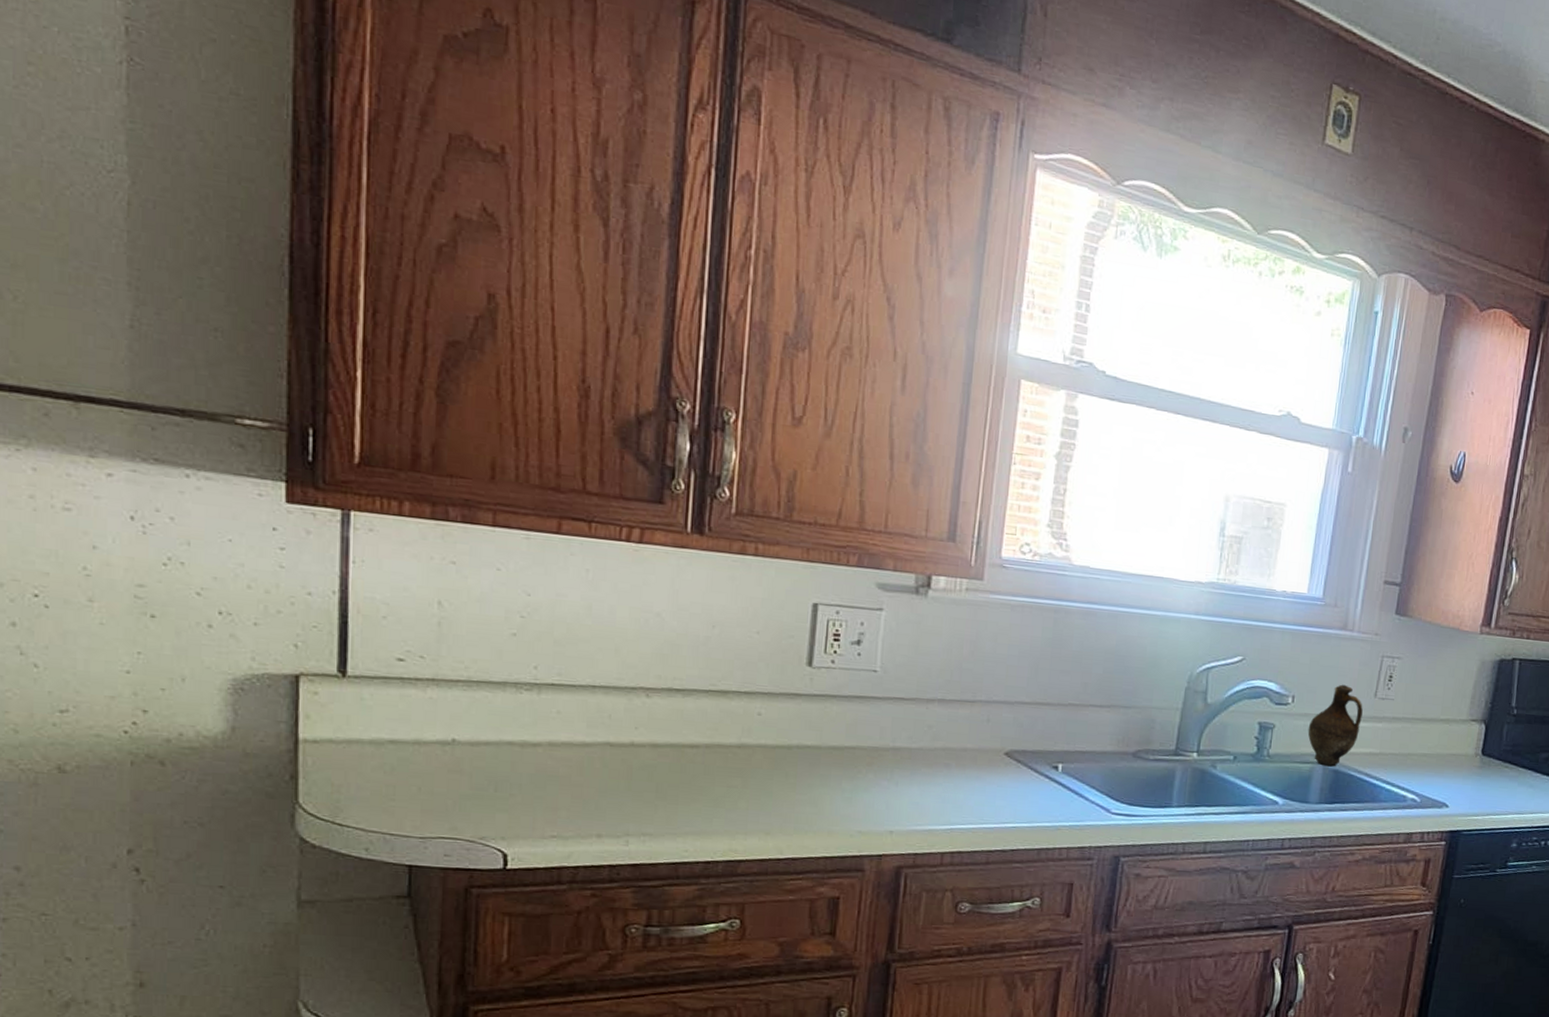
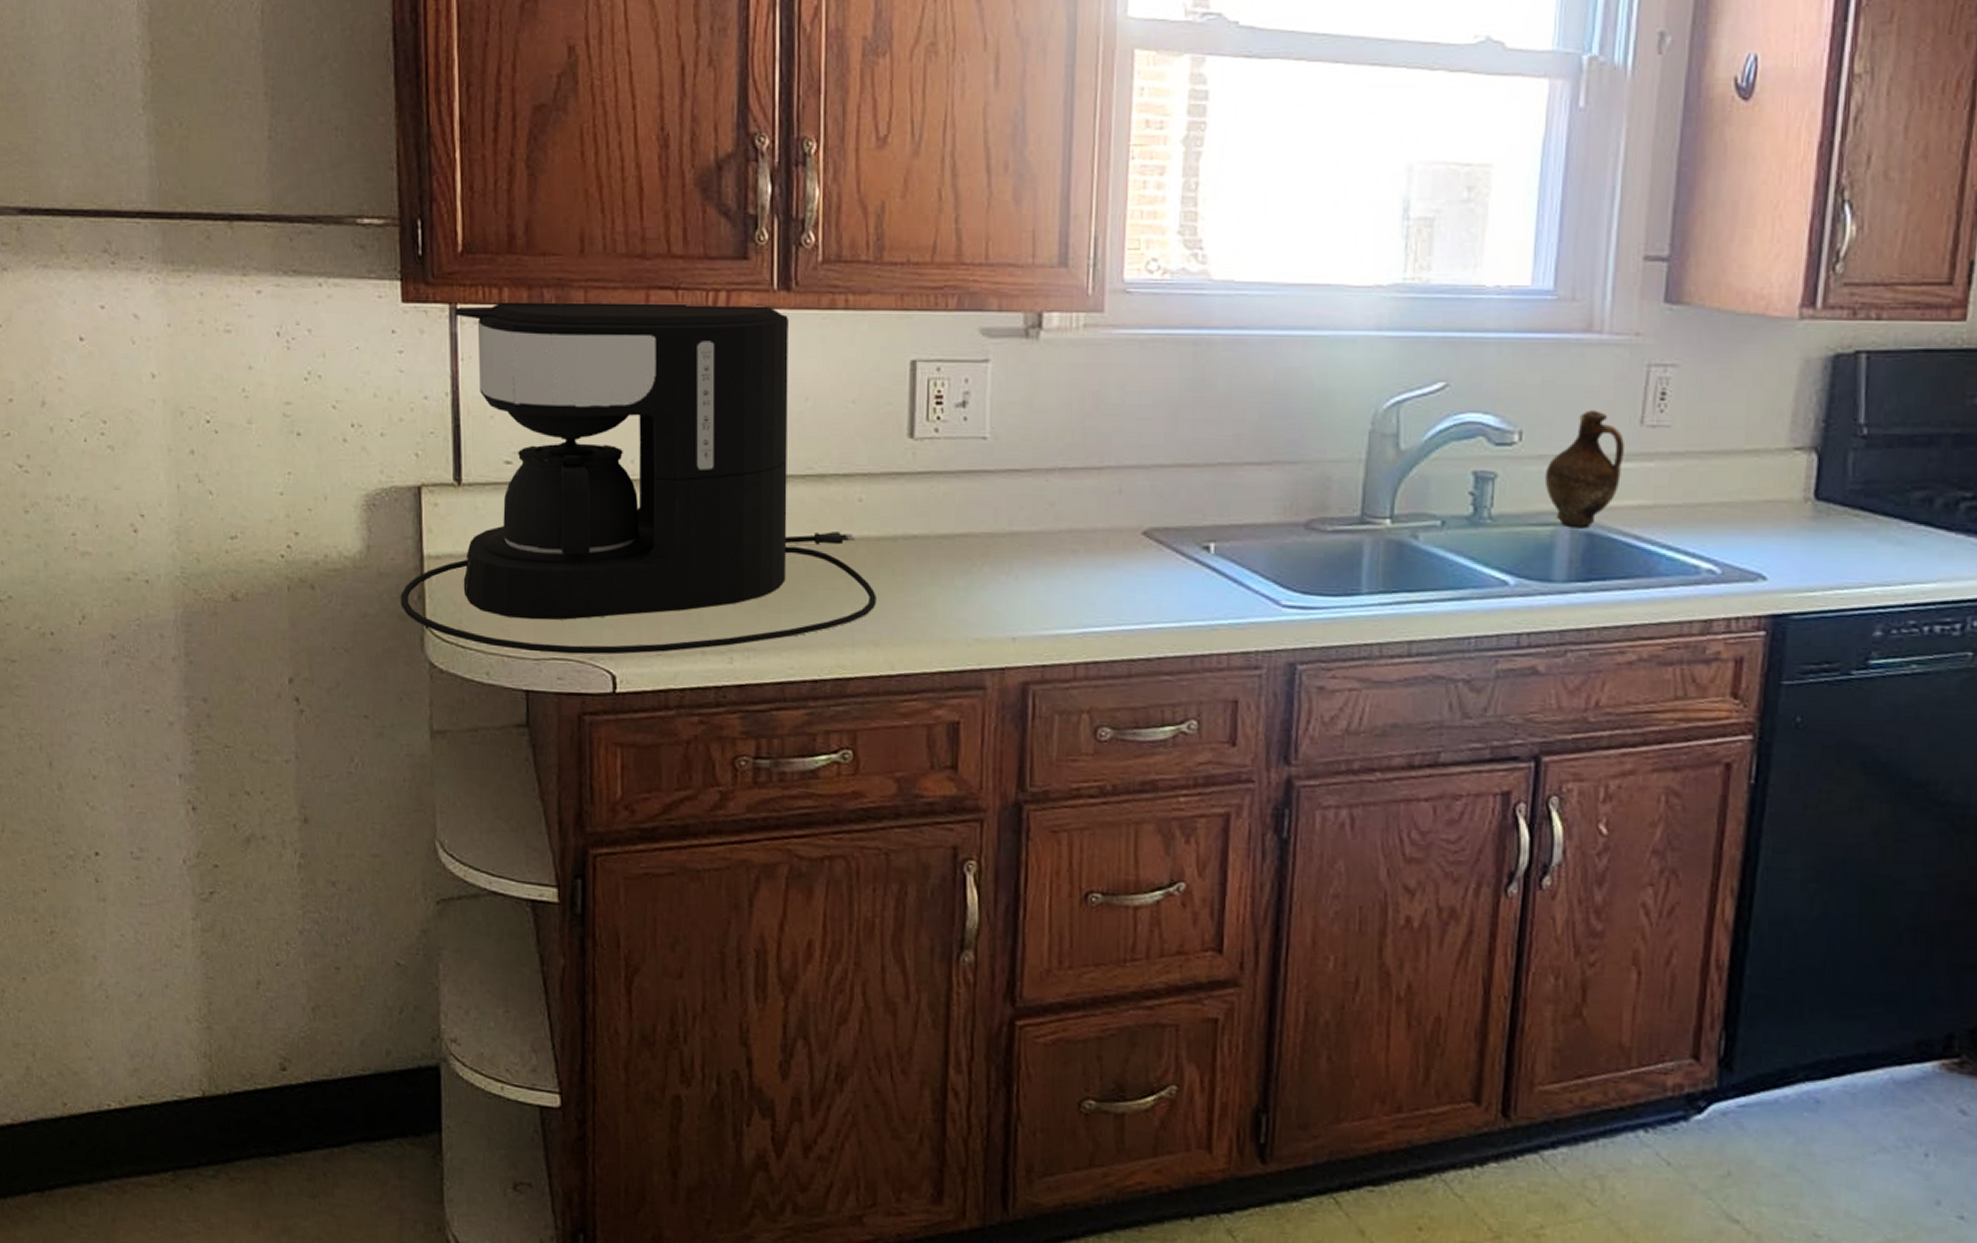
coffee maker: none [269,512,770,836] -> present [400,300,876,655]

